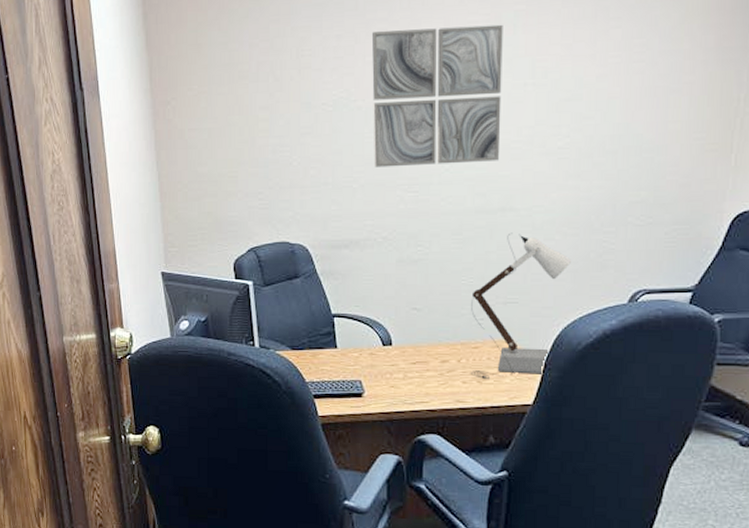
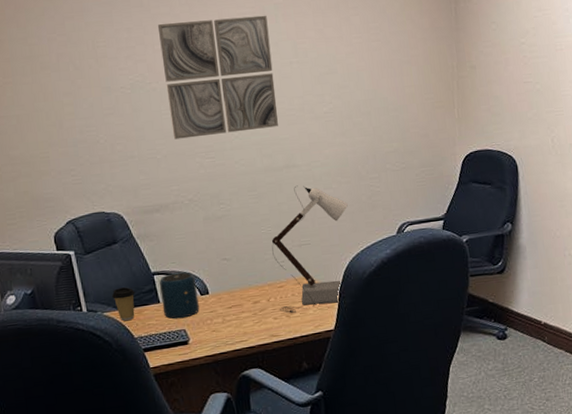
coffee cup: none [287,326,312,363] -> present [112,287,135,321]
speaker: none [338,318,380,368] -> present [159,272,199,319]

